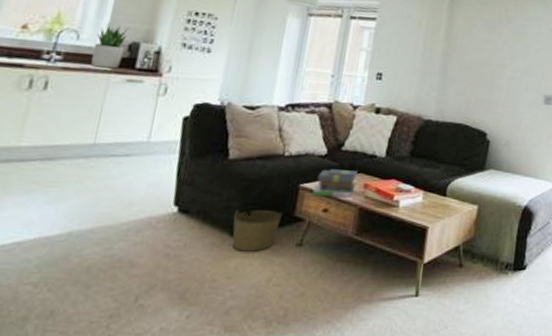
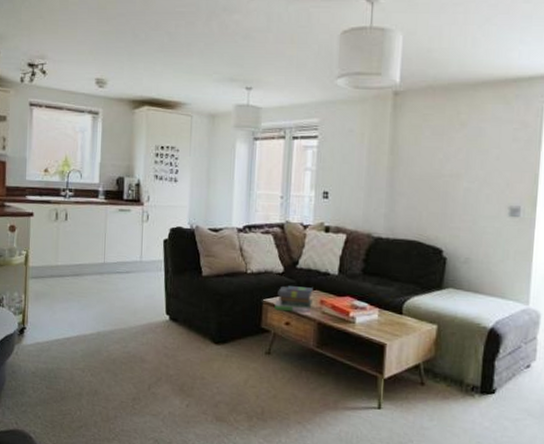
planter: present [91,26,129,69] -> none [92,164,114,201]
basket: present [232,209,282,252] -> none [211,319,251,357]

